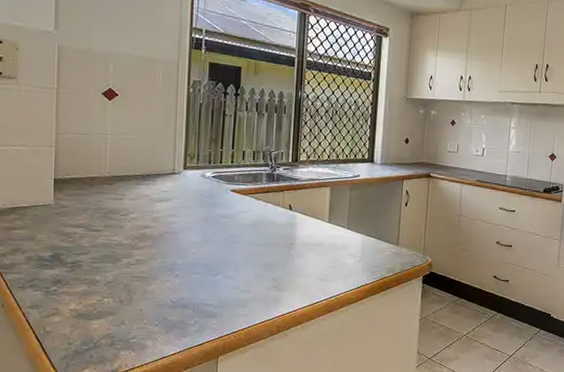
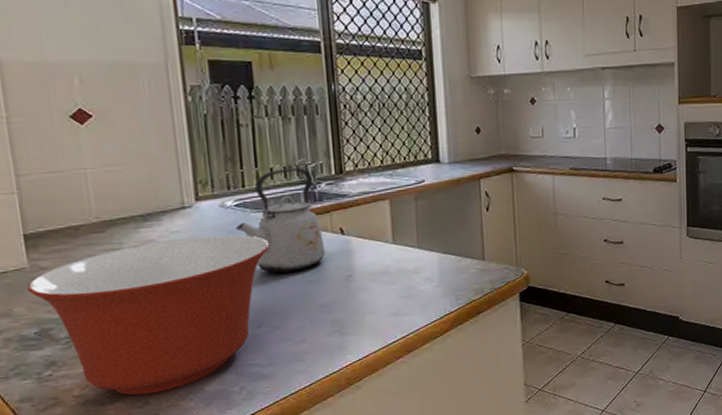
mixing bowl: none [50,197,234,317] -> present [27,235,270,396]
kettle: none [210,152,276,235] -> present [235,167,326,274]

